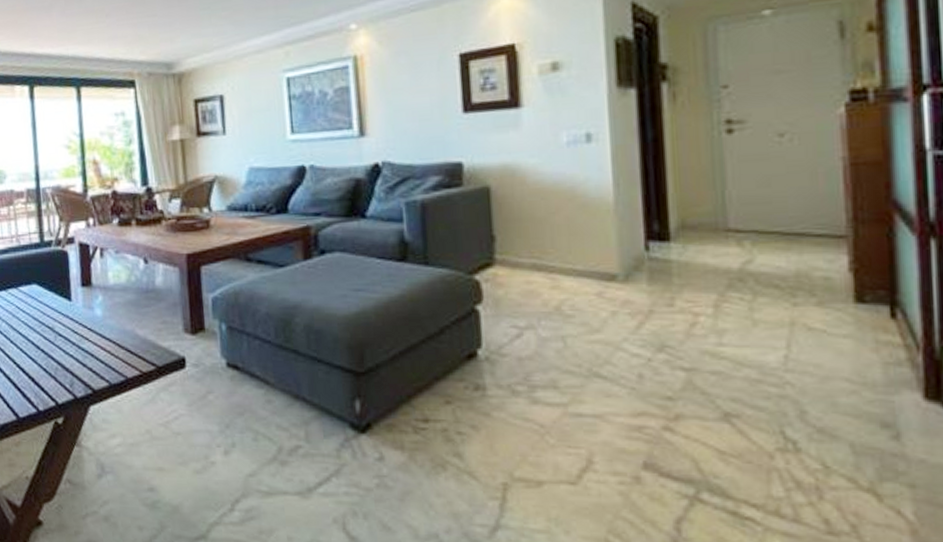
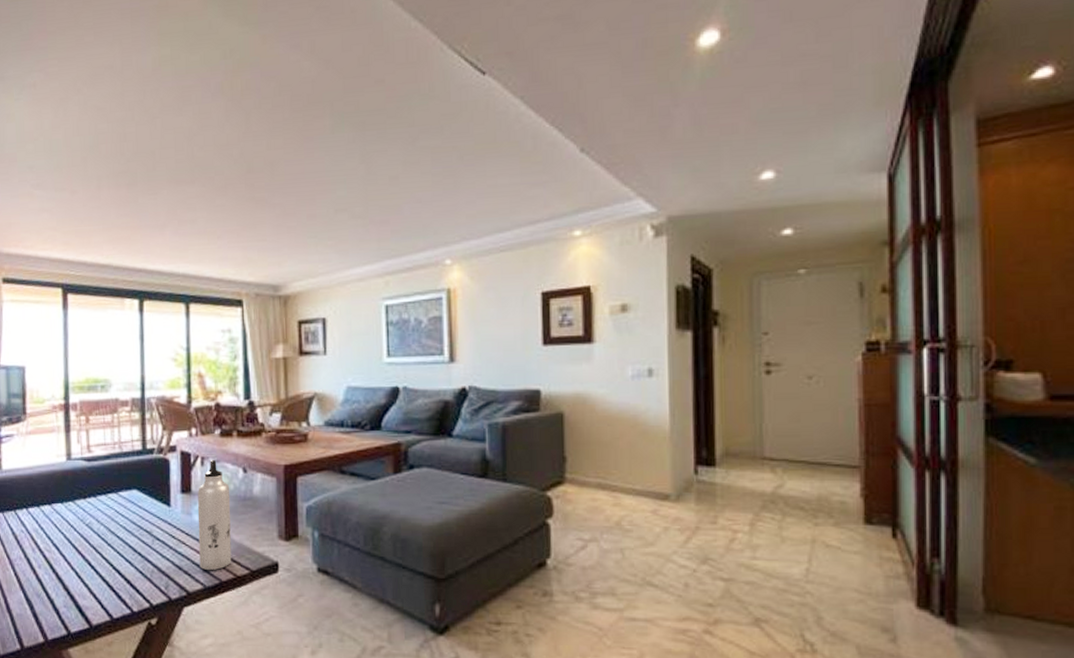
water bottle: none [98,250,137,366] -> present [197,459,232,570]

